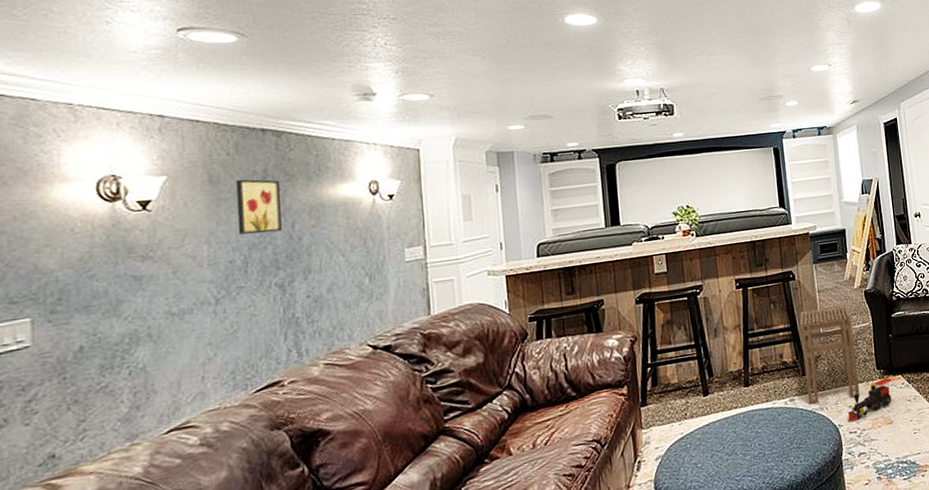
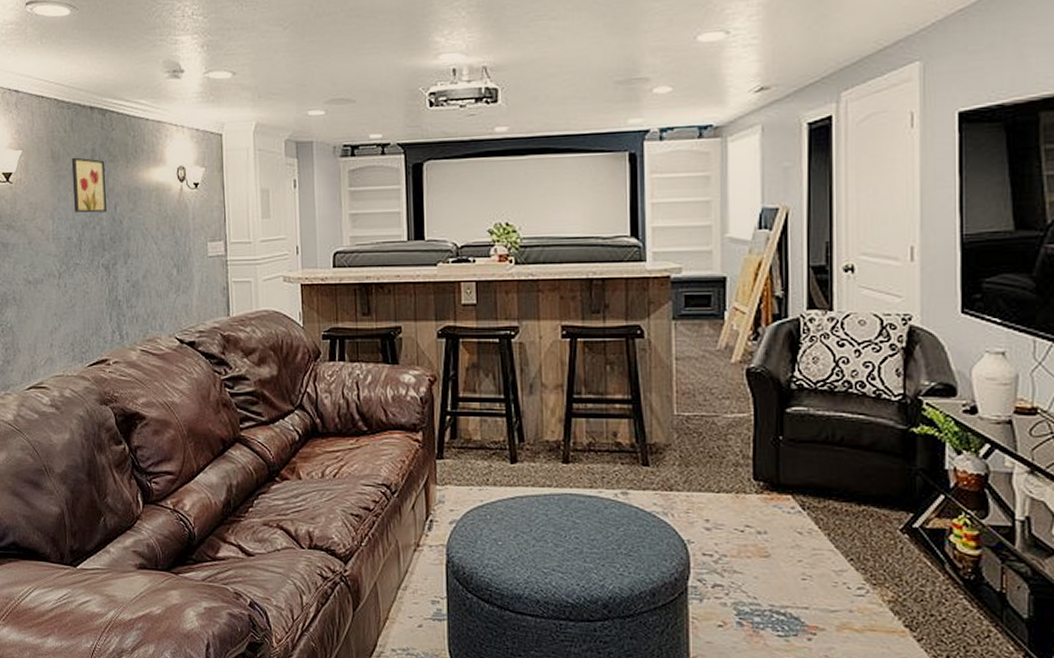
stool: present [799,305,861,404] -> none [644,381,725,510]
toy train: present [848,377,892,421] -> none [702,493,775,541]

